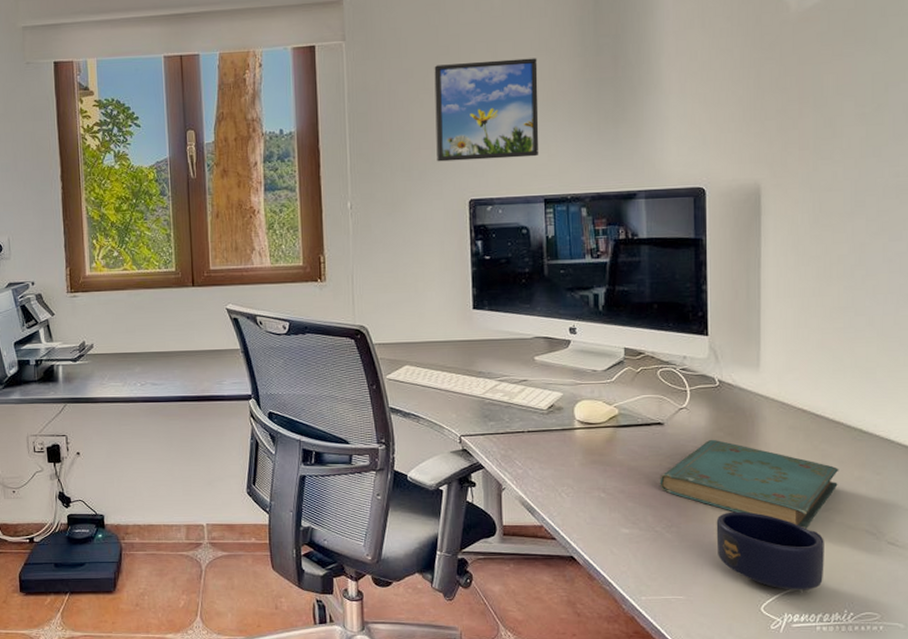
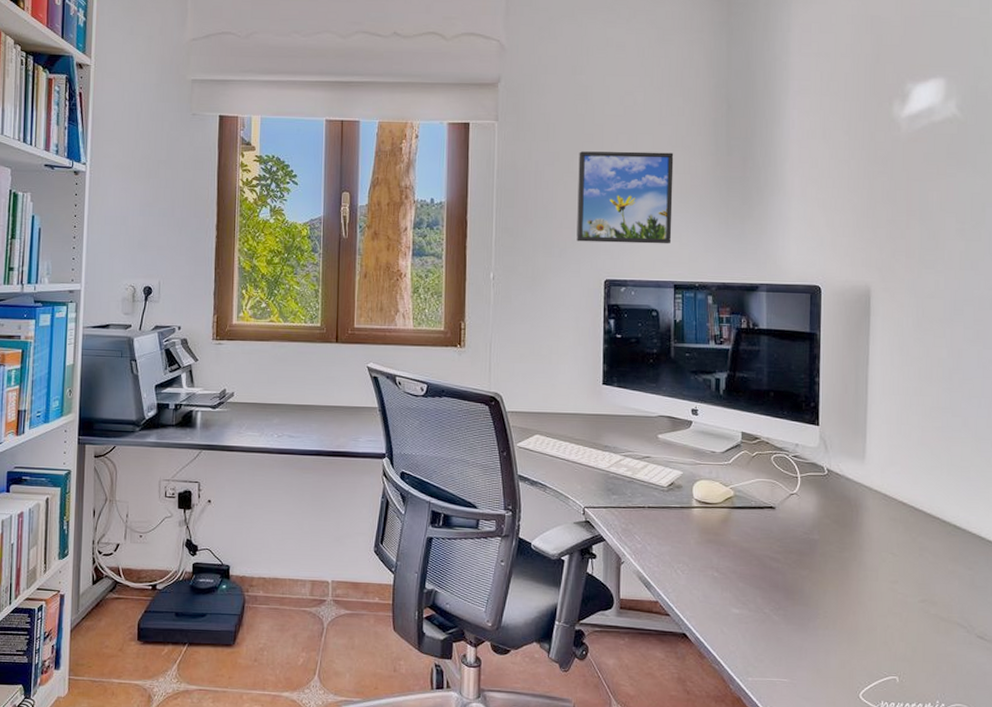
book: present [660,439,839,529] -> none [769,525,935,619]
mug: present [716,511,824,590] -> none [820,597,920,679]

